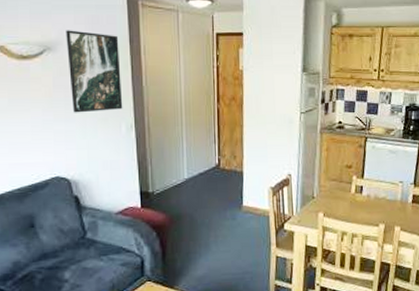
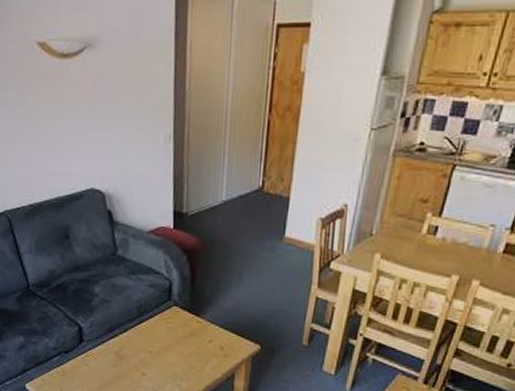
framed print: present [66,30,123,113] -> none [107,23,163,120]

